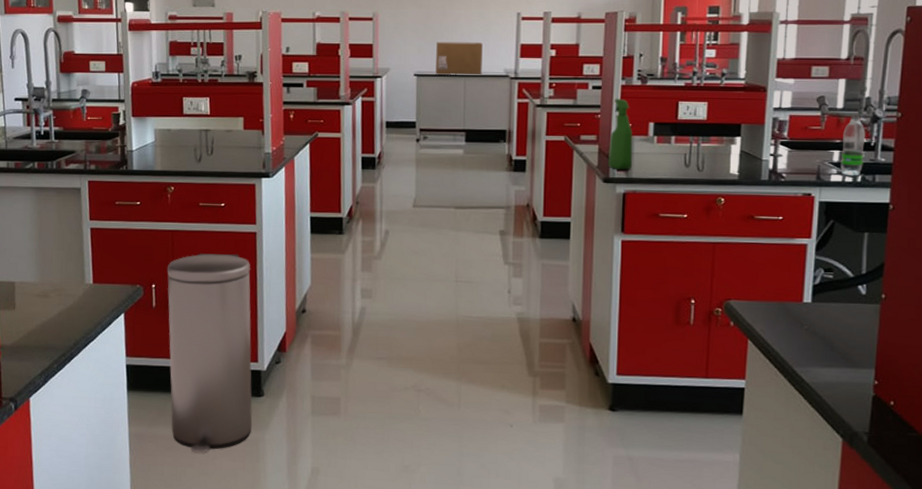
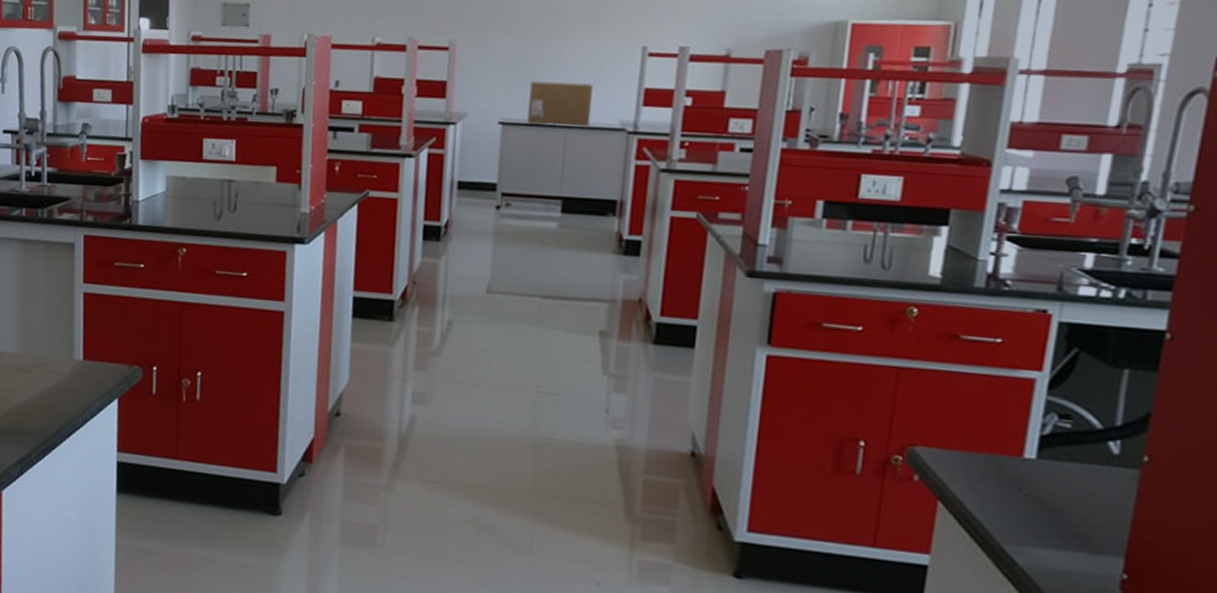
pedal bin: present [167,253,253,454] -> none [166,332,275,578]
spray bottle: present [607,98,633,170] -> none [754,165,792,262]
bottle: present [840,114,866,176] -> none [1094,204,1138,290]

